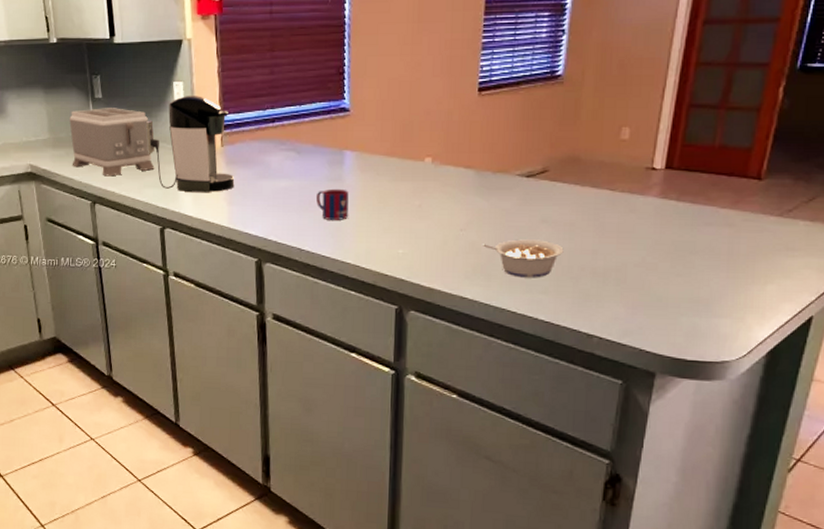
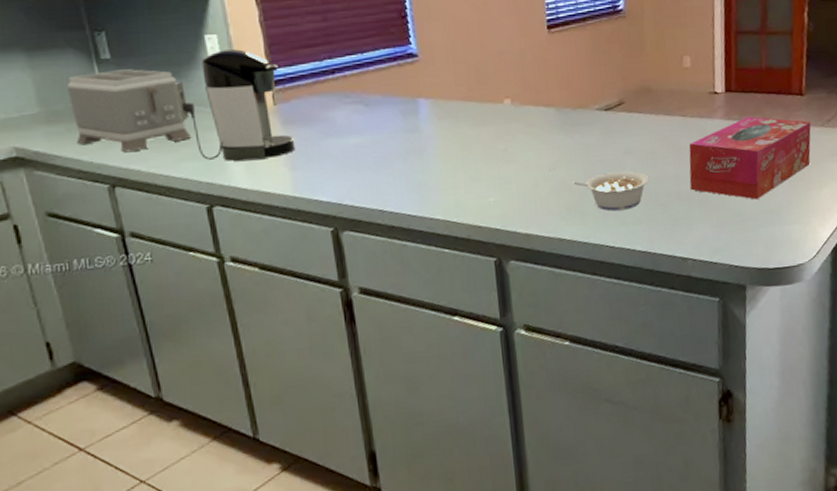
mug: present [316,188,349,220] -> none [393,140,431,175]
tissue box: none [608,198,766,286] -> present [688,116,811,200]

